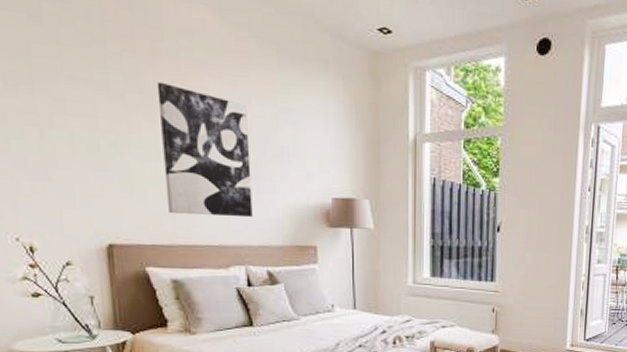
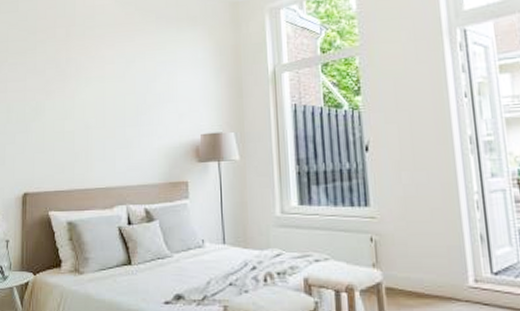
wall art: present [157,81,253,218] -> none [68,56,134,163]

